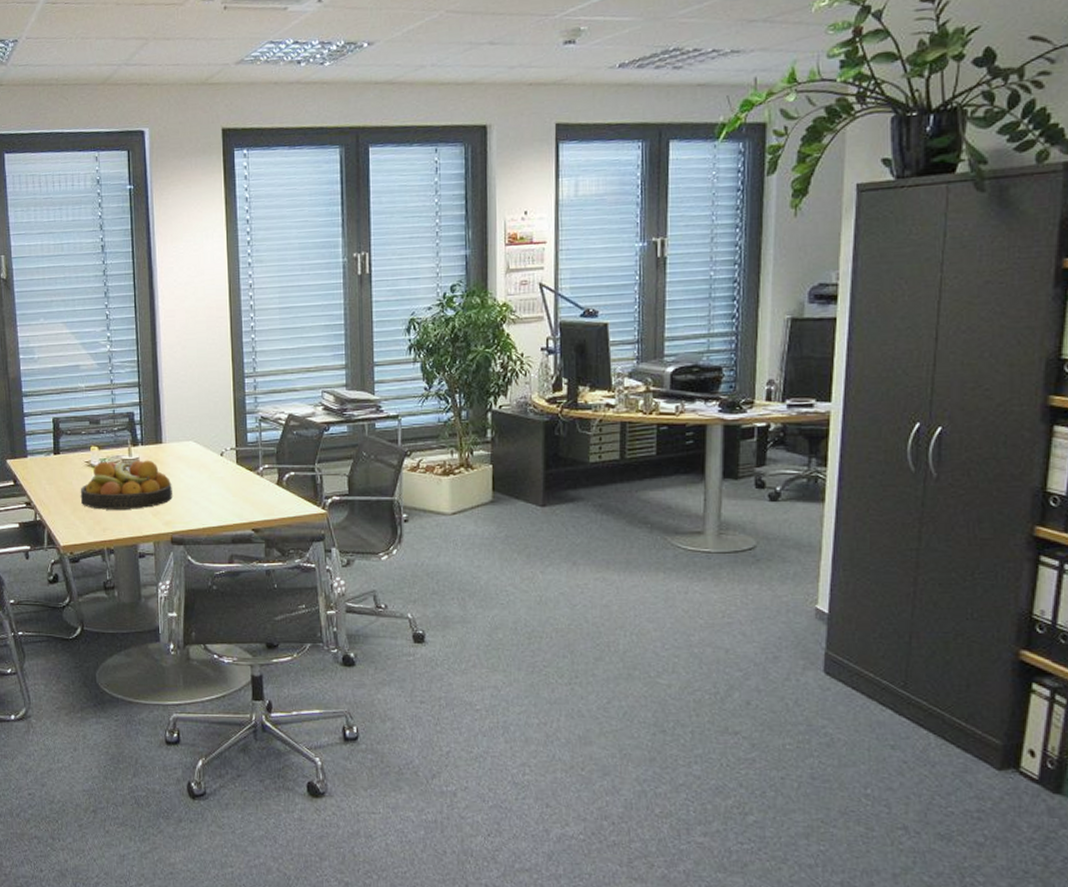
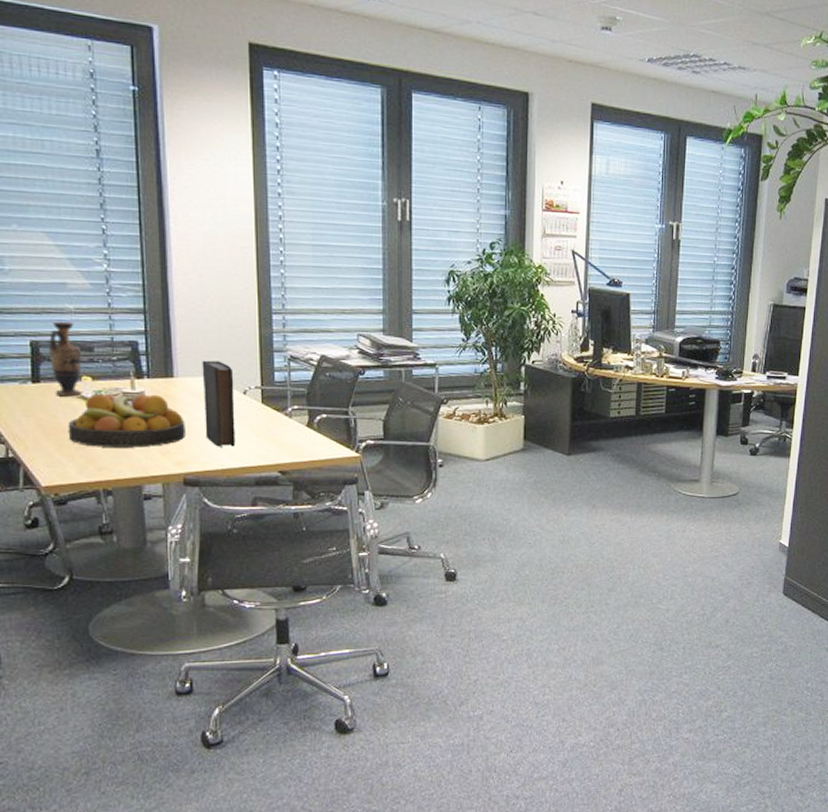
vase: none [65,398,91,465] -> present [48,321,82,397]
book: none [185,425,214,507] -> present [202,360,236,447]

